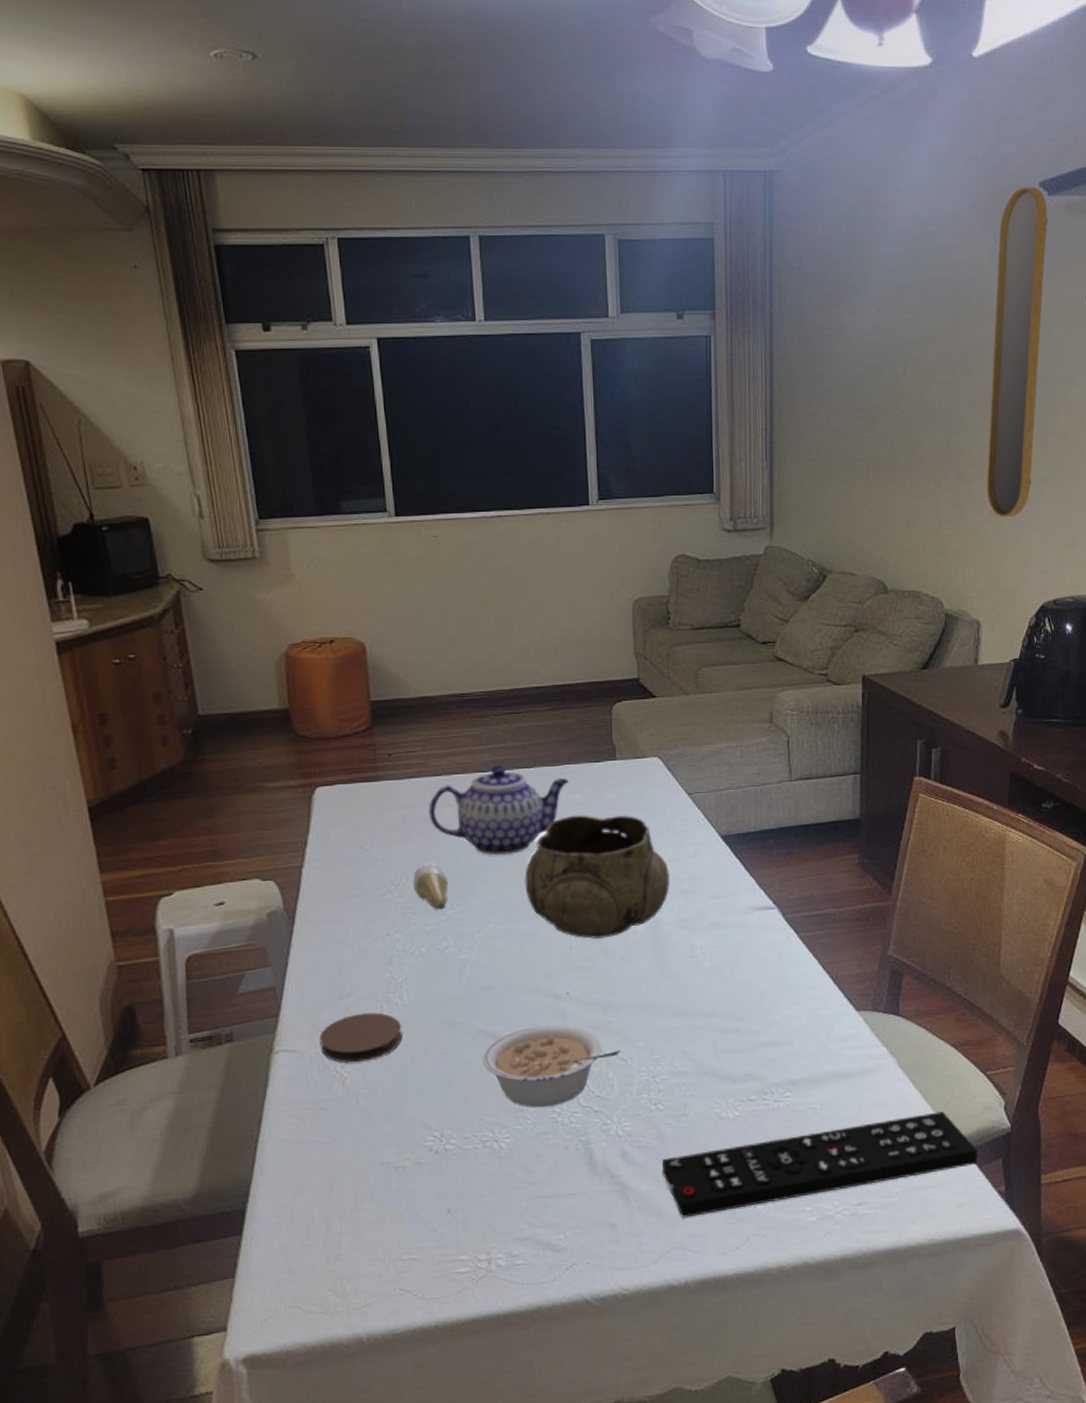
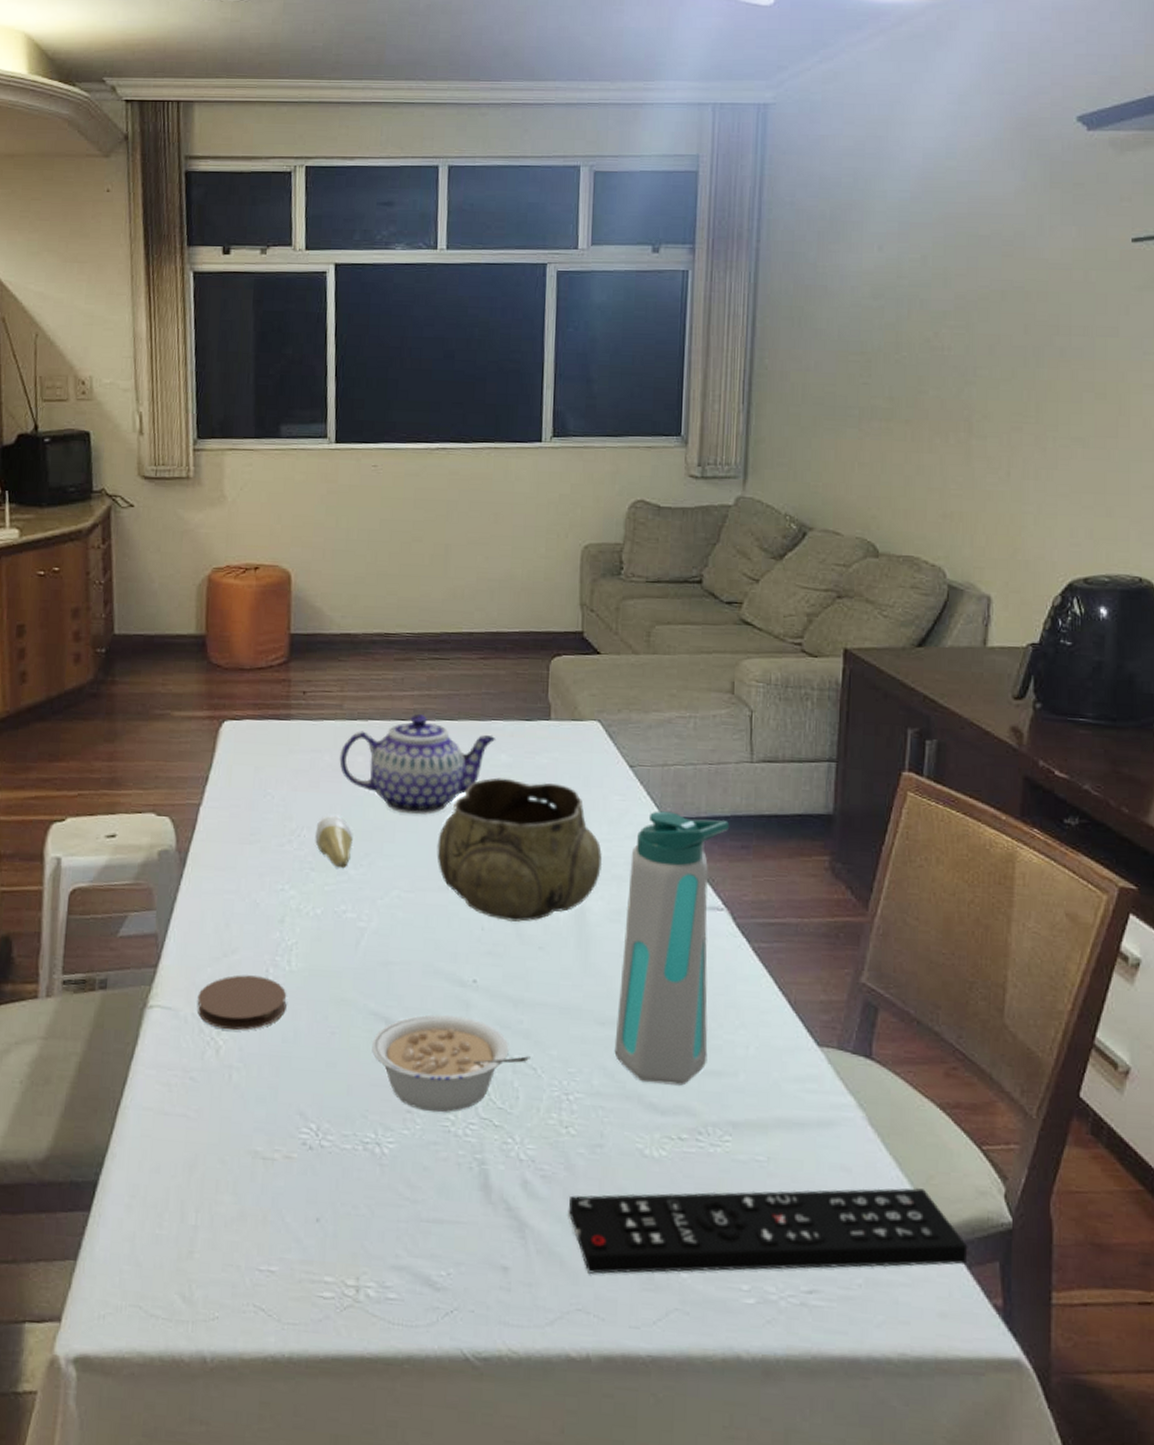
water bottle: none [691,830,776,1059] -> present [614,811,730,1086]
home mirror: present [986,187,1048,518] -> none [1003,121,1086,481]

